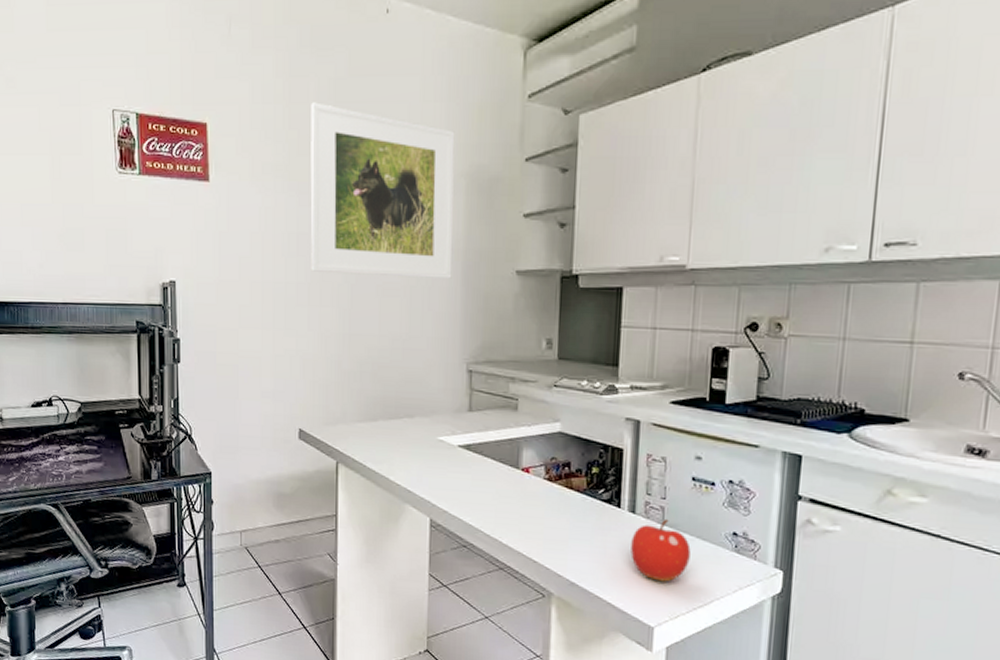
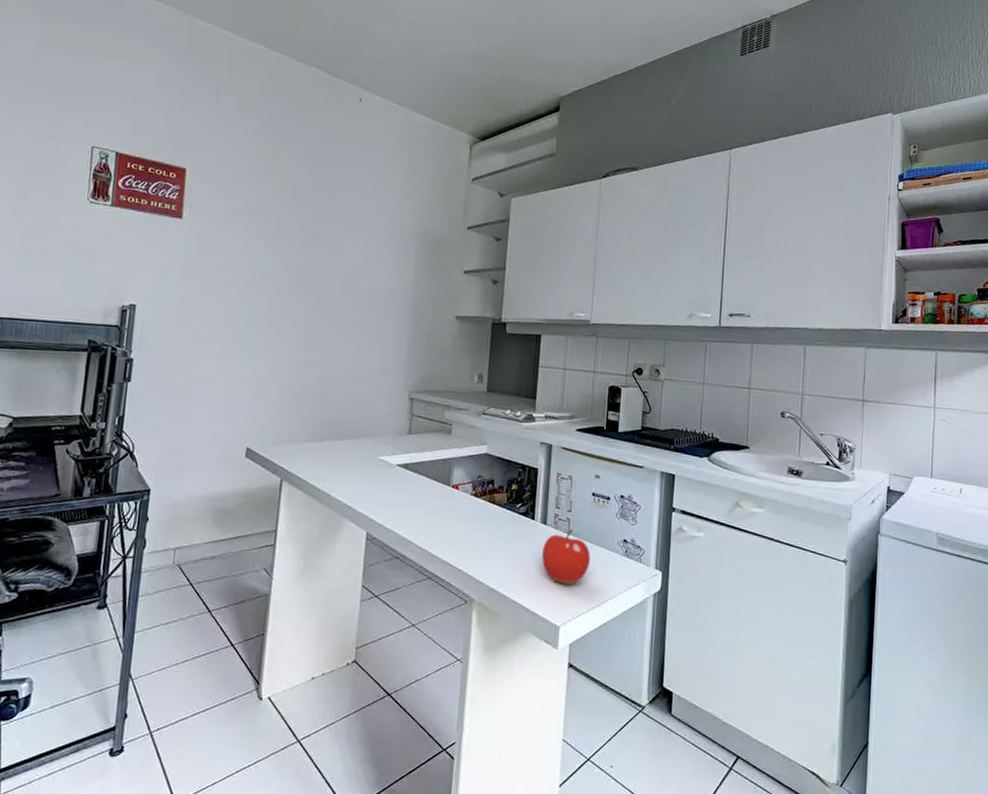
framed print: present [310,102,455,279] -> none [273,163,411,319]

